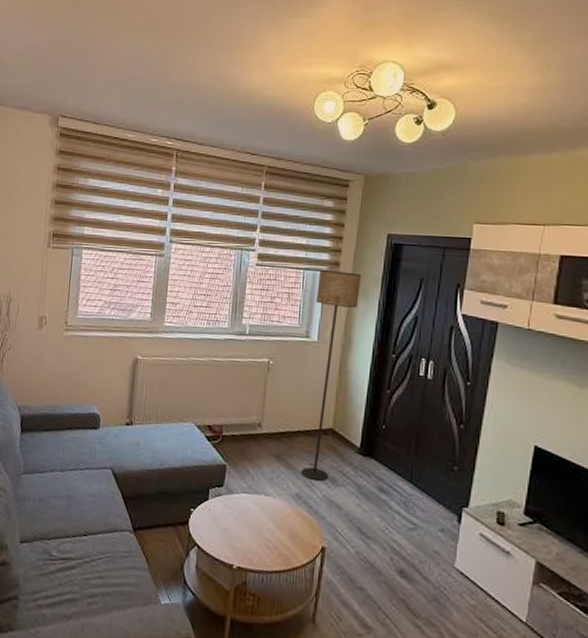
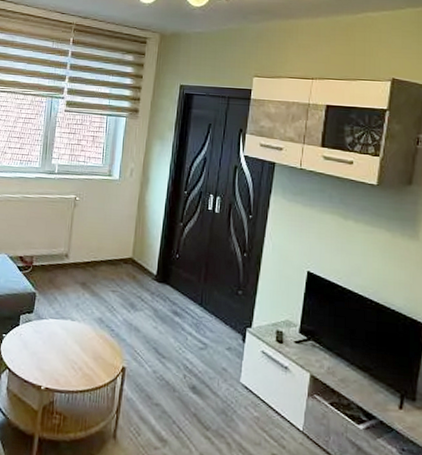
floor lamp: present [301,269,362,481] -> none [104,115,158,306]

